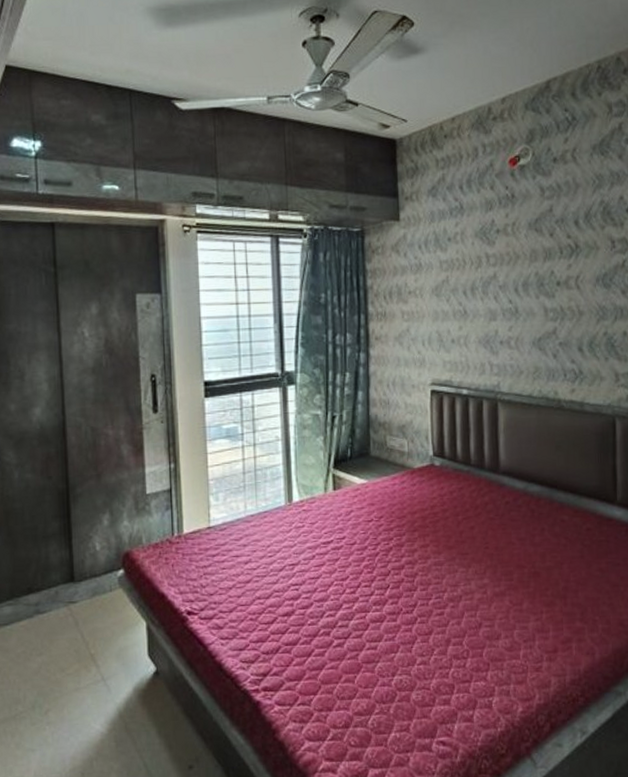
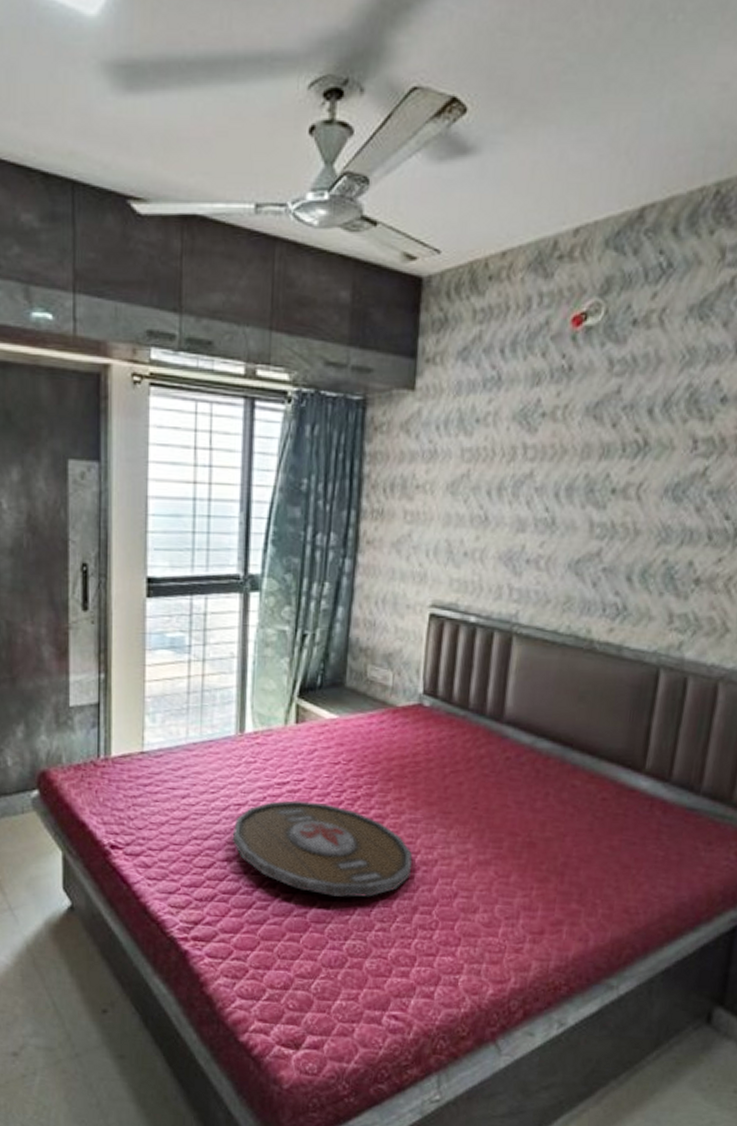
serving tray: none [289,555,441,638] -> present [232,799,412,897]

